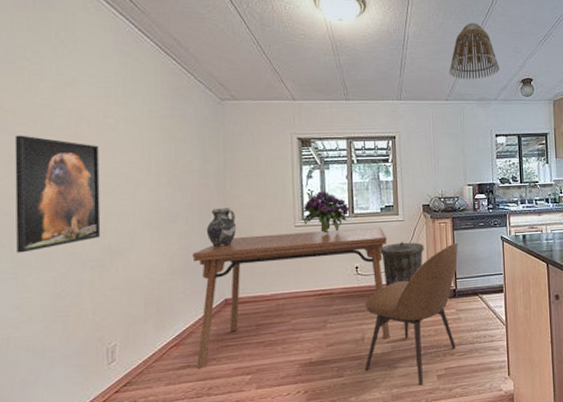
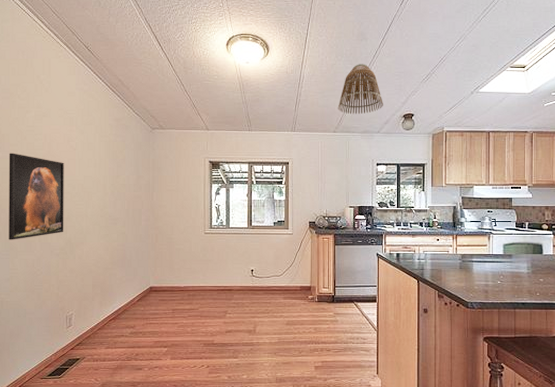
dining table: present [192,226,390,369] -> none [127,238,278,339]
ceramic jug: present [206,208,237,247] -> none [138,215,161,246]
bouquet: present [301,191,350,234] -> none [210,206,249,241]
chair: present [364,242,458,386] -> none [255,256,338,373]
trash can: present [380,241,424,287] -> none [272,251,309,288]

